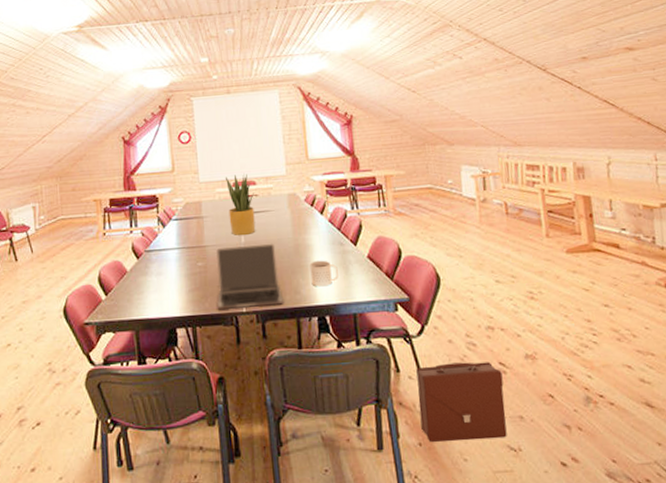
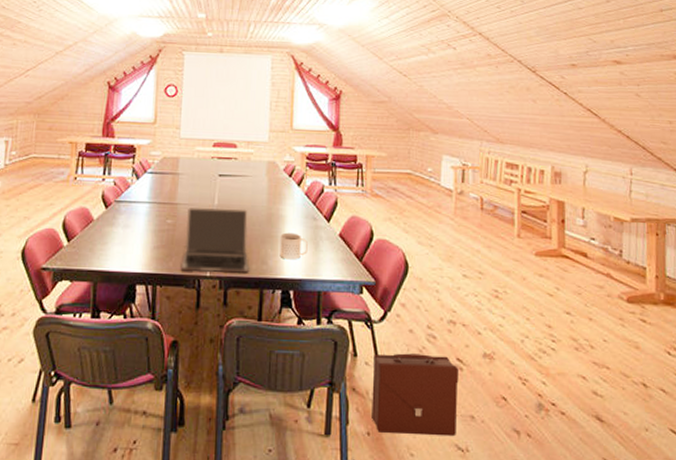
planter: present [225,174,256,236] -> none [205,135,235,198]

